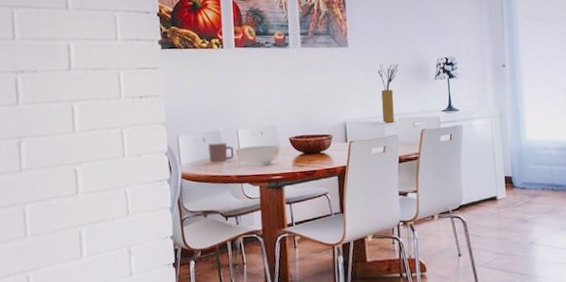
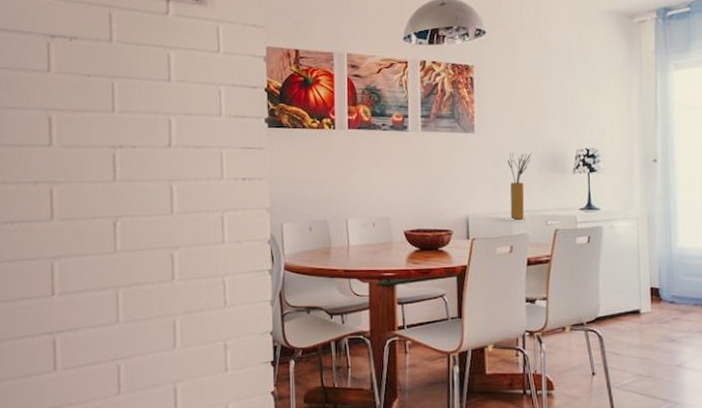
mug: present [207,142,235,165] -> none [314,232,343,256]
bowl: present [235,145,280,167] -> none [344,238,394,261]

